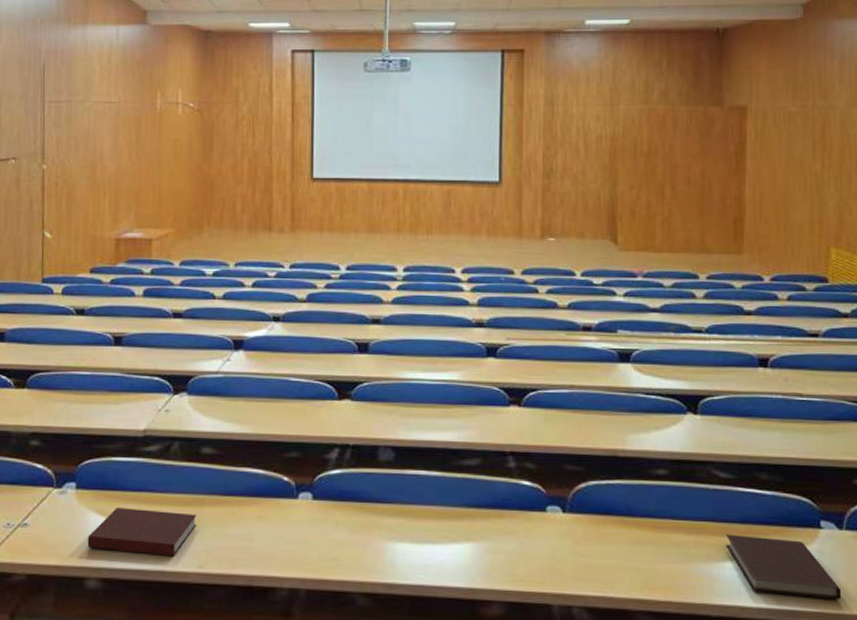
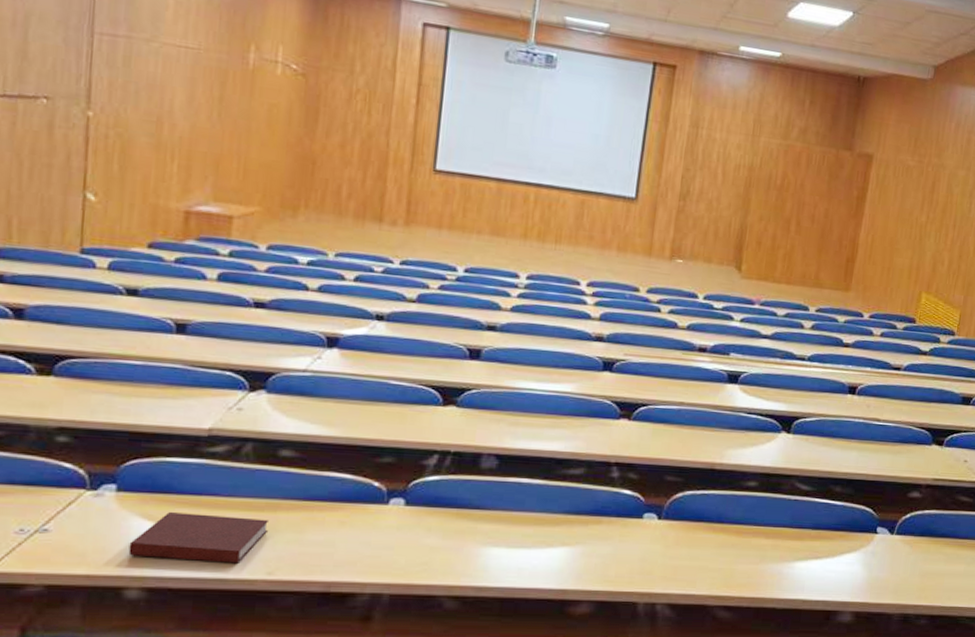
notebook: present [725,534,842,600] -> none [797,538,885,593]

